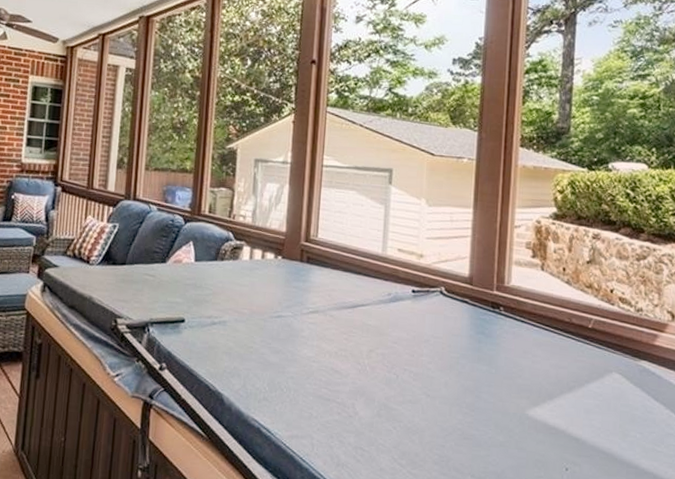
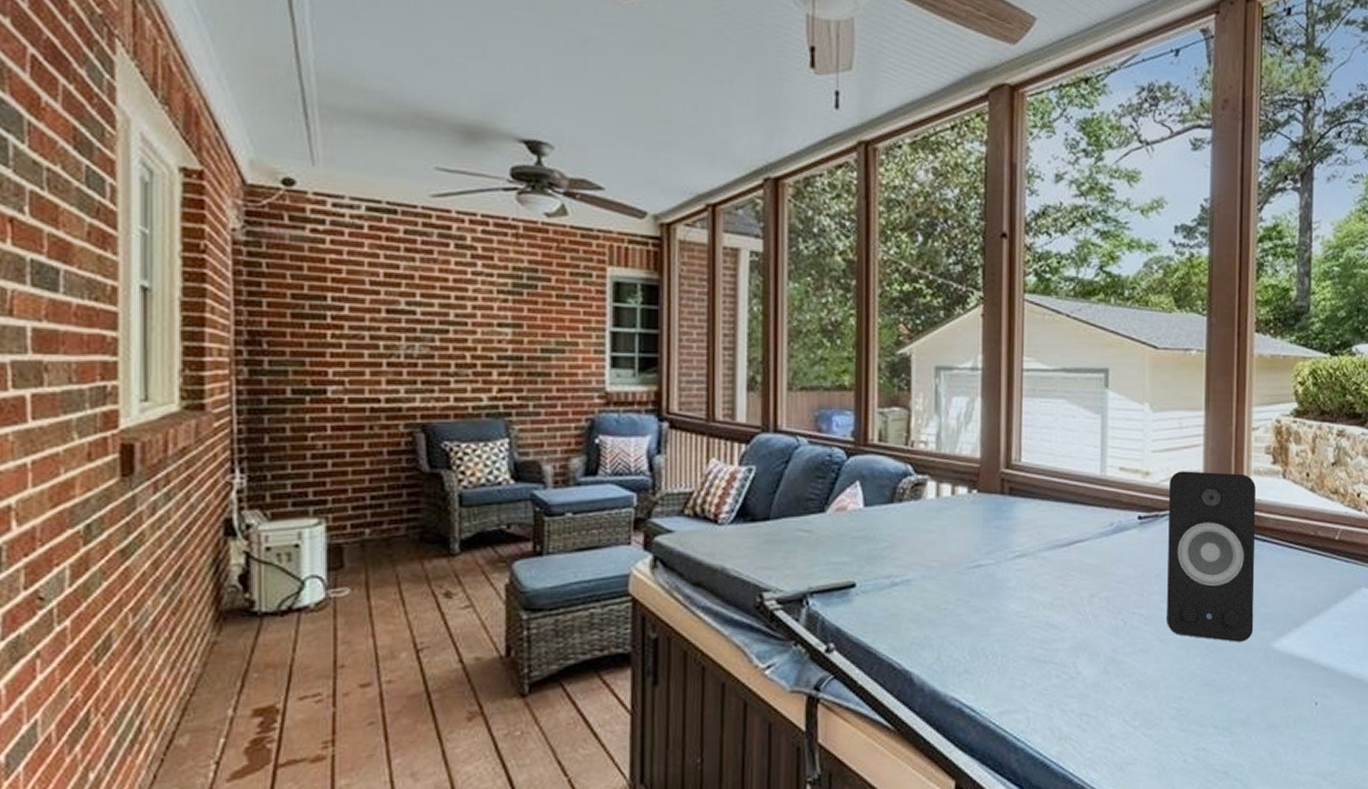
speaker: none [433,256,516,406] -> present [1167,471,1256,642]

